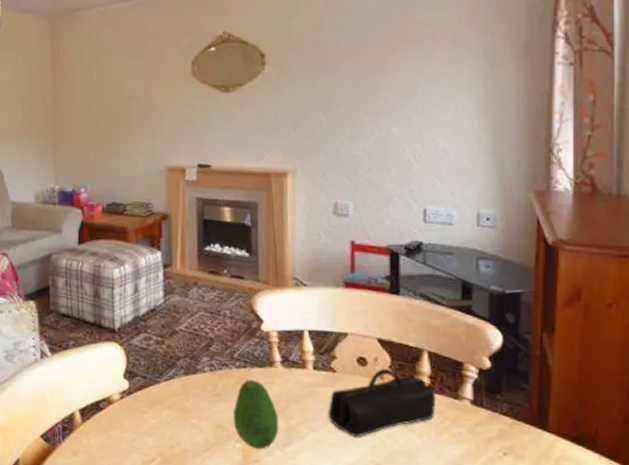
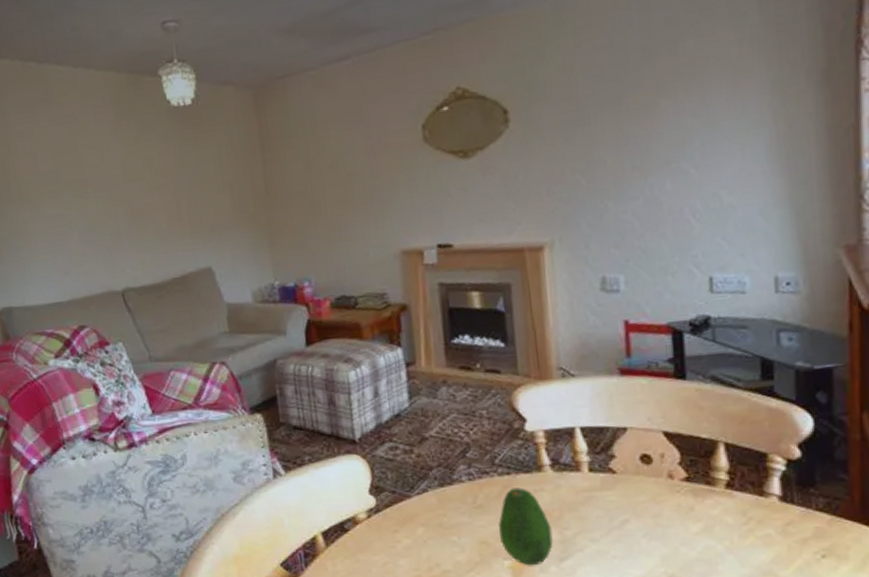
pencil case: present [328,368,435,437] -> none [609,465,737,546]

